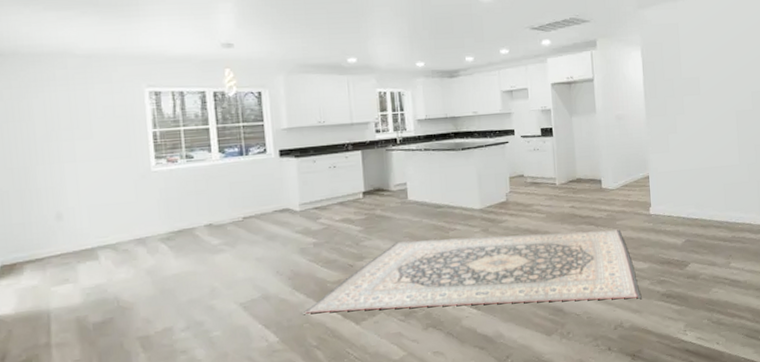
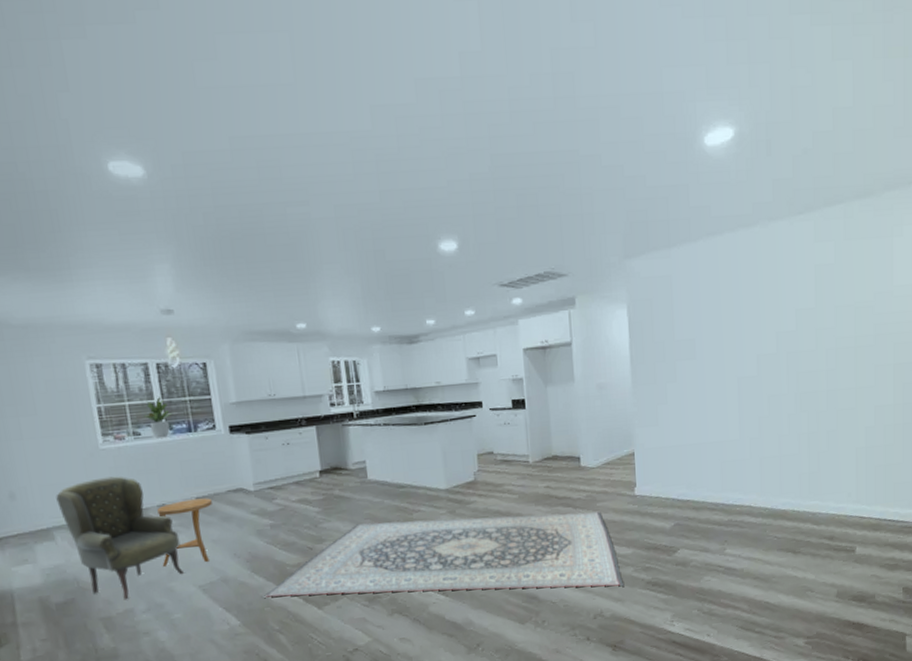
armchair: none [103,196,227,319] -> present [55,476,185,600]
potted plant: none [197,122,226,161] -> present [143,397,173,438]
side table: none [204,217,259,285] -> present [157,498,213,567]

